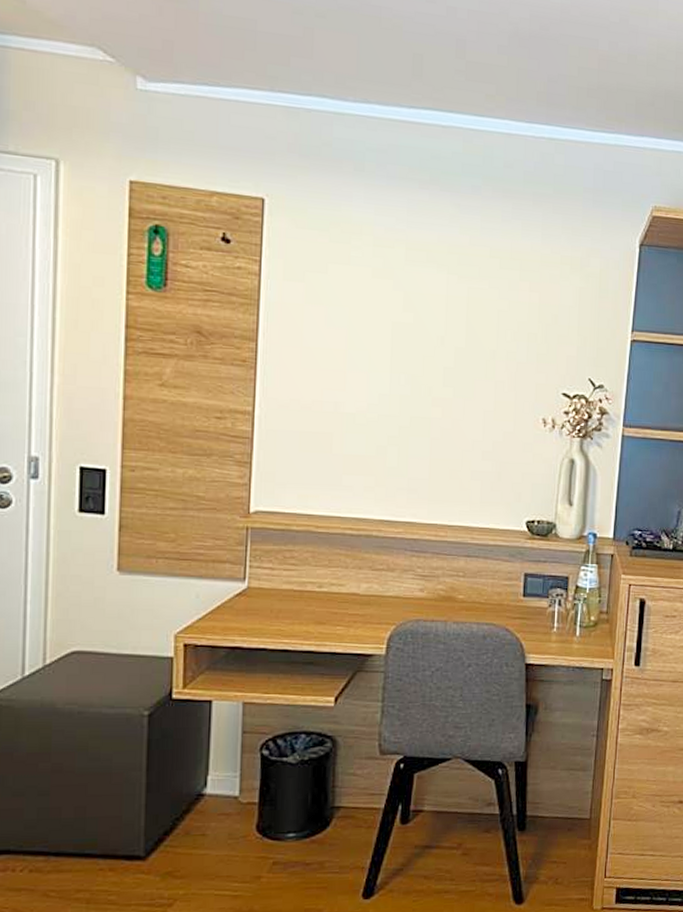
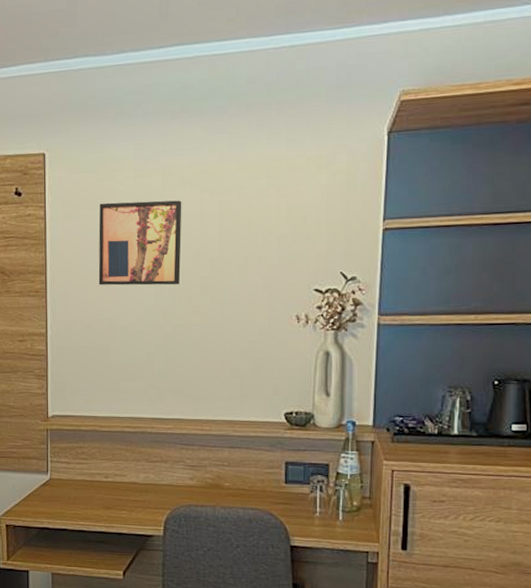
wall art: none [323,268,427,373] -> present [98,200,182,286]

